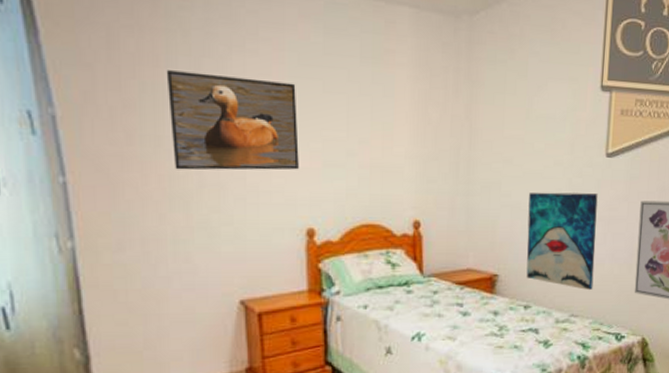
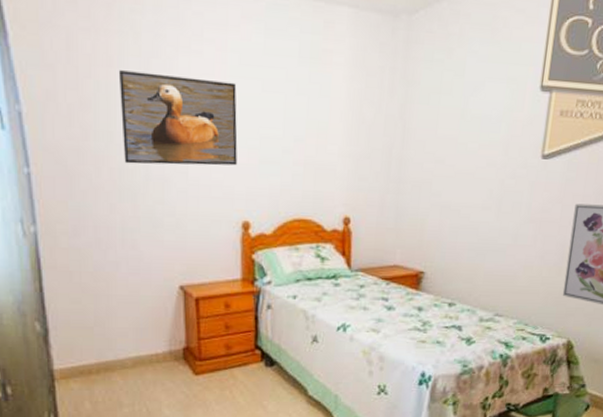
wall art: present [526,192,598,291] -> none [452,192,531,292]

